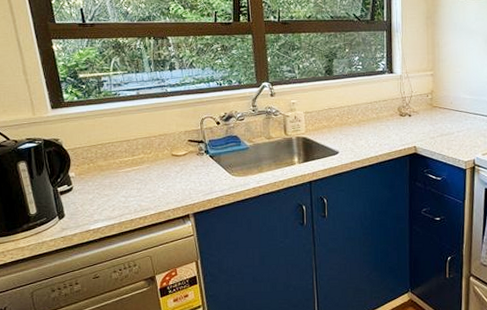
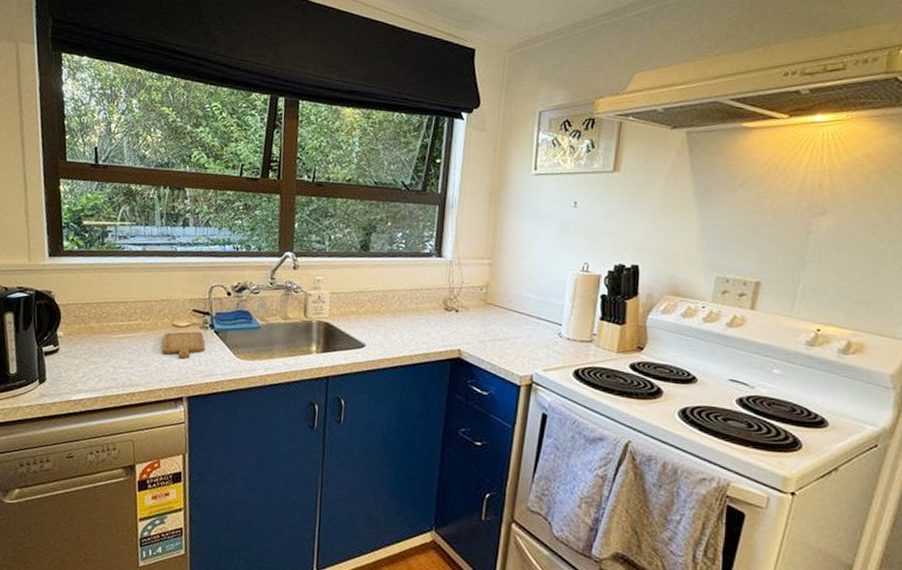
chopping board: none [166,158,203,182] -> present [162,331,205,359]

